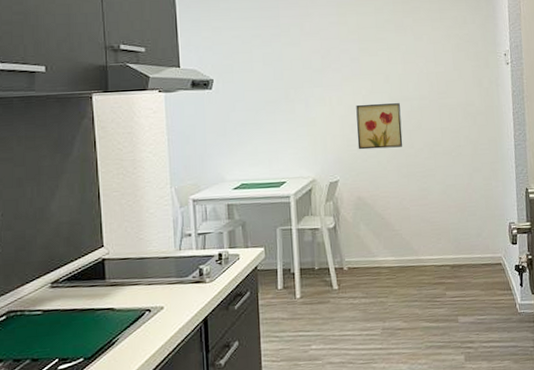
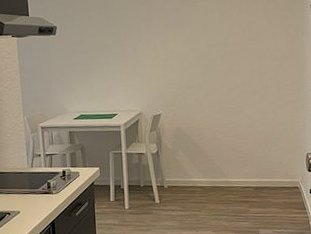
wall art: present [356,103,403,150] -> none [177,48,217,88]

